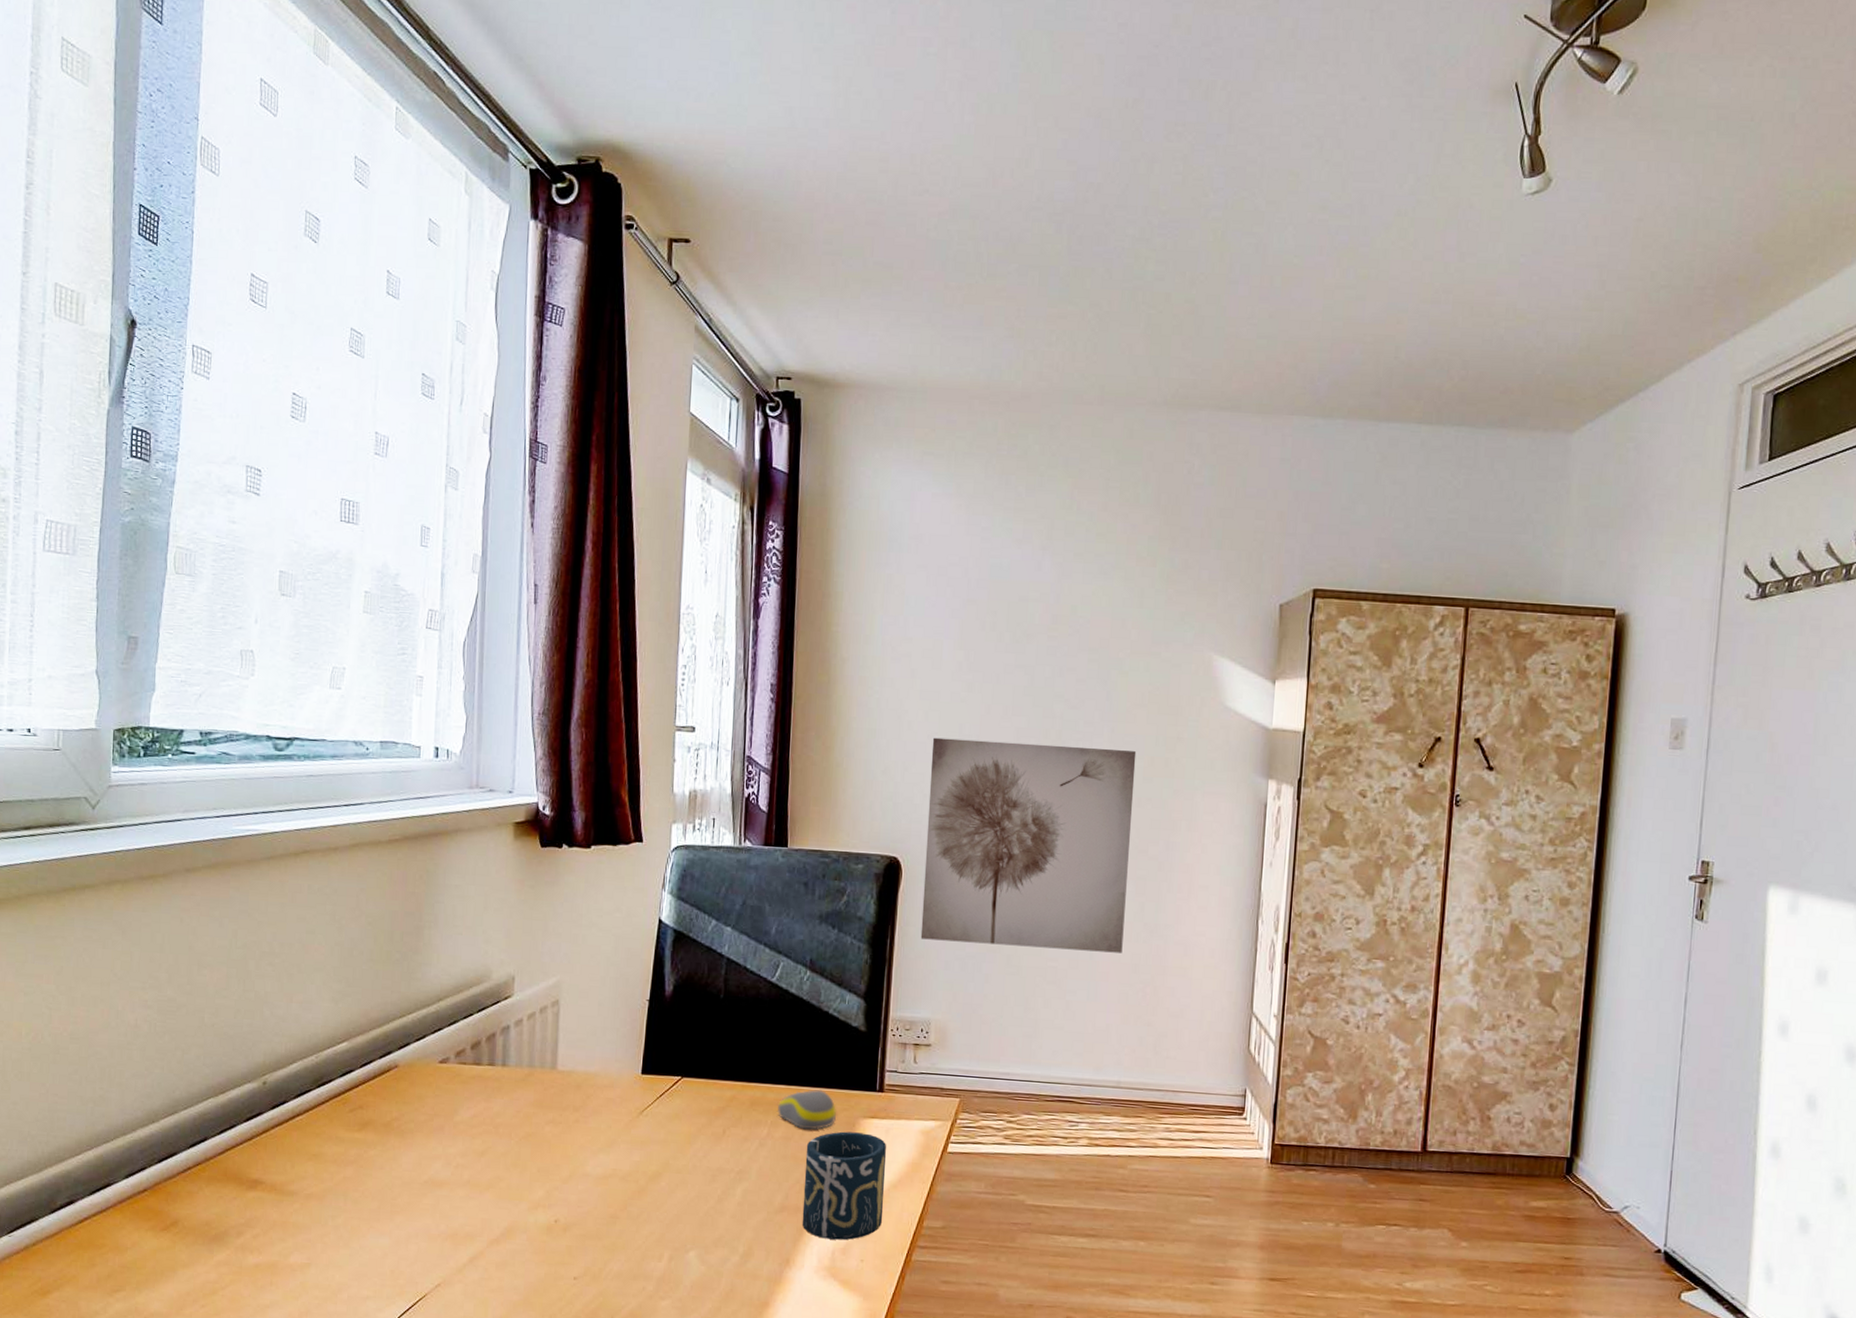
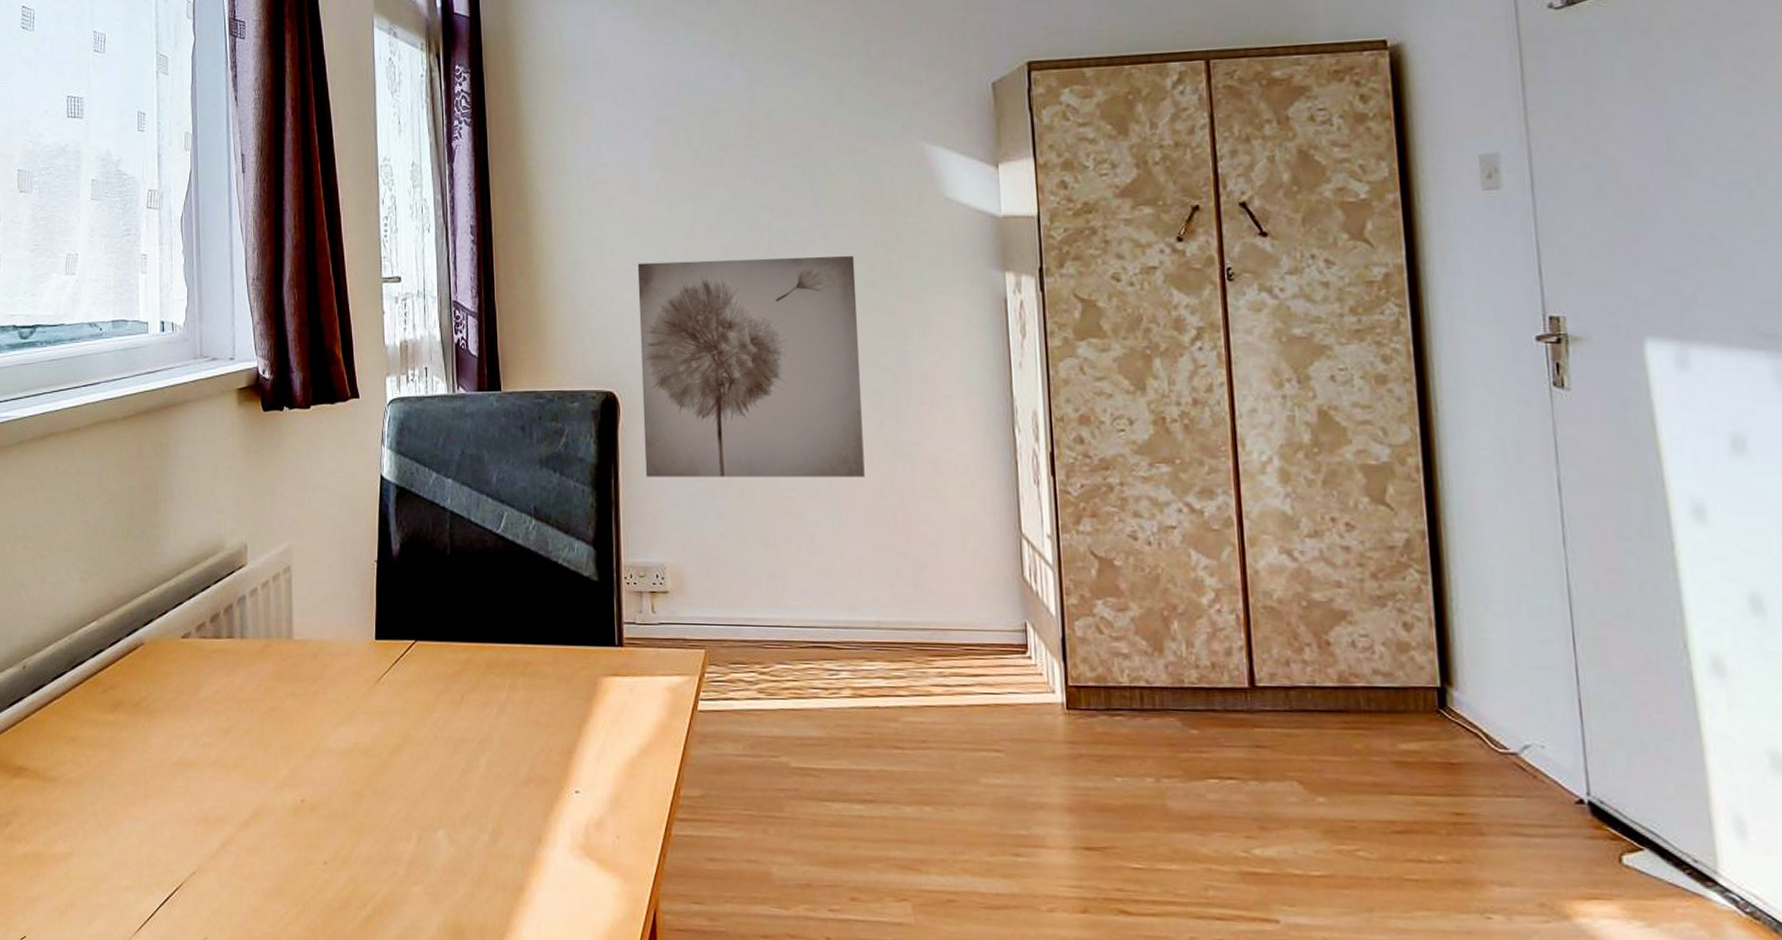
computer mouse: present [777,1089,836,1130] -> none [514,646,576,692]
cup: present [802,1131,886,1240] -> none [548,692,635,814]

